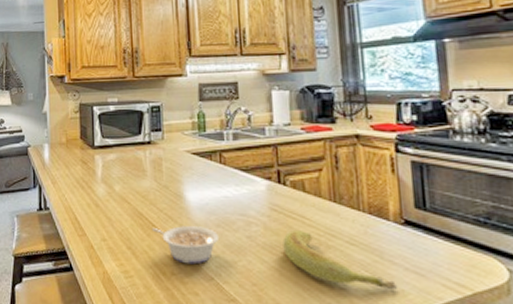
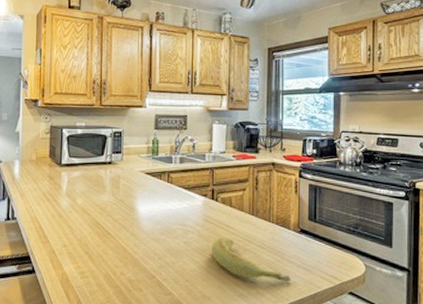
legume: present [151,226,218,265] -> none [107,234,162,266]

